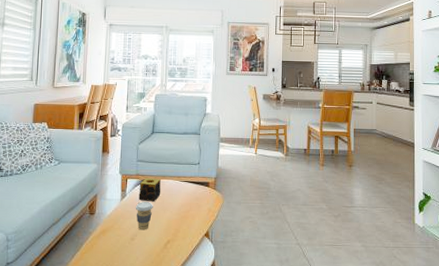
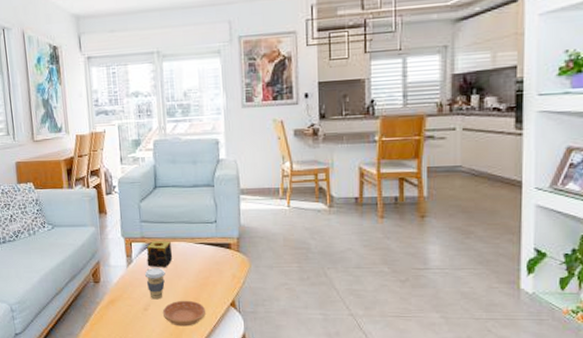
saucer: none [147,231,184,255] -> present [162,300,206,326]

